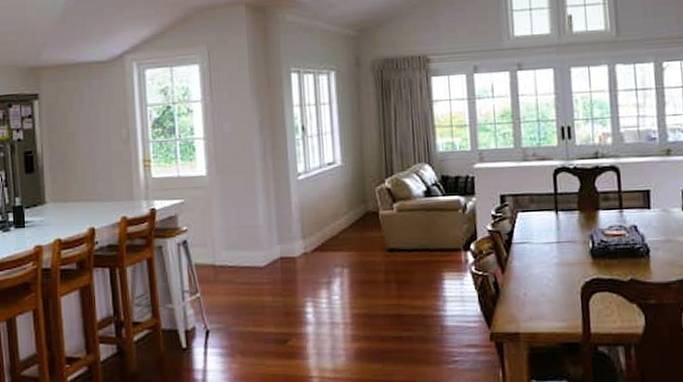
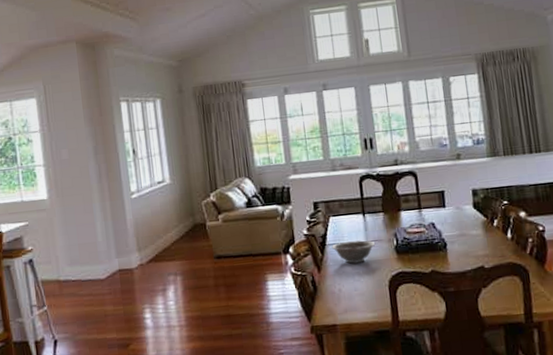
decorative bowl: none [518,240,569,266] -> present [332,240,376,264]

